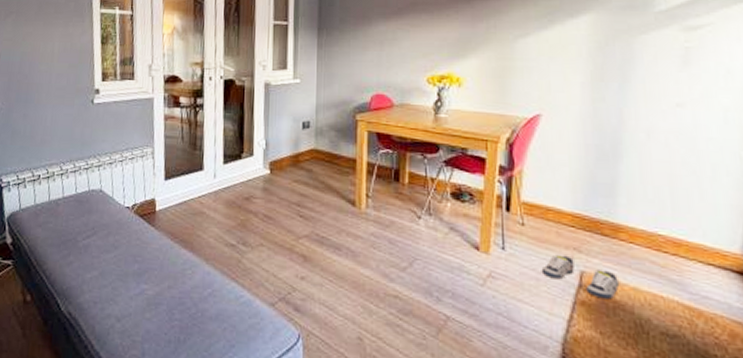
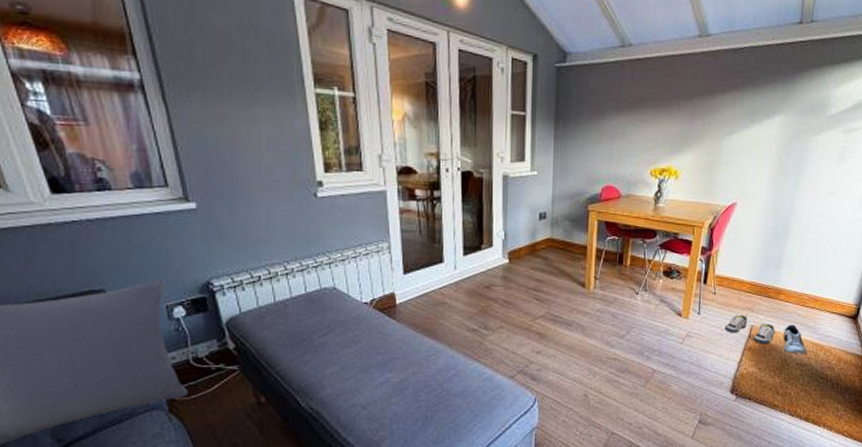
shoe: none [631,275,677,322] -> present [783,325,807,355]

